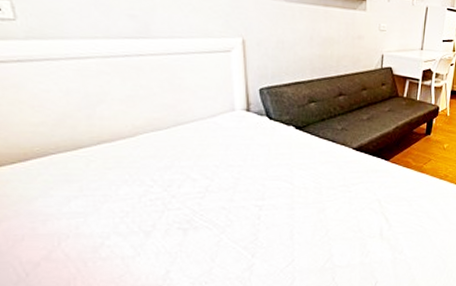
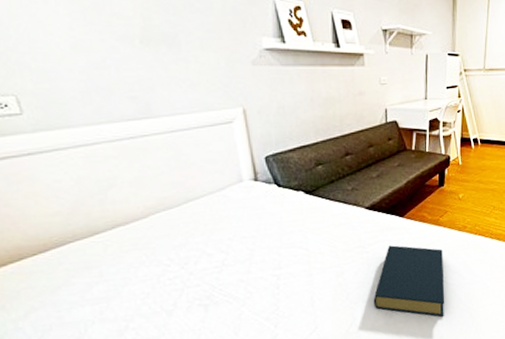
hardback book: none [351,187,423,260] -> present [373,245,445,317]

